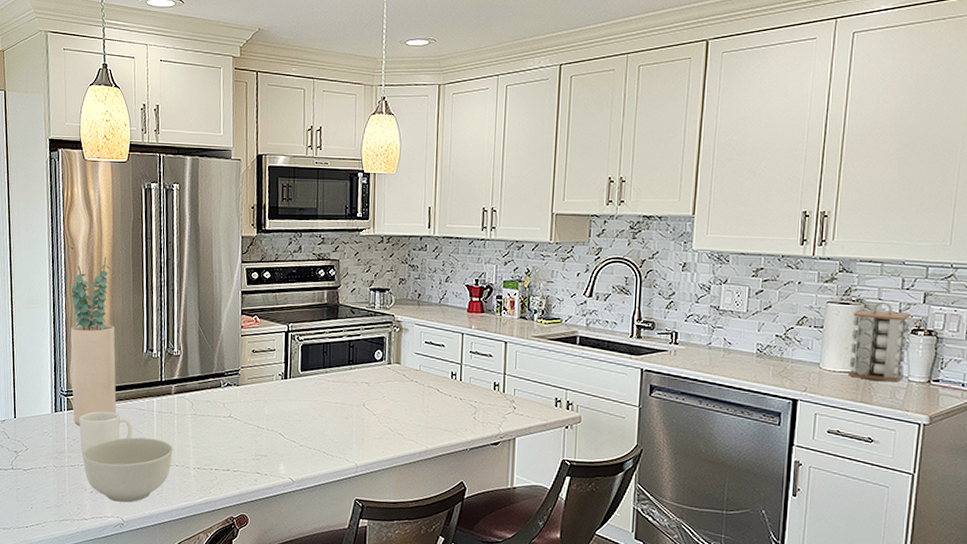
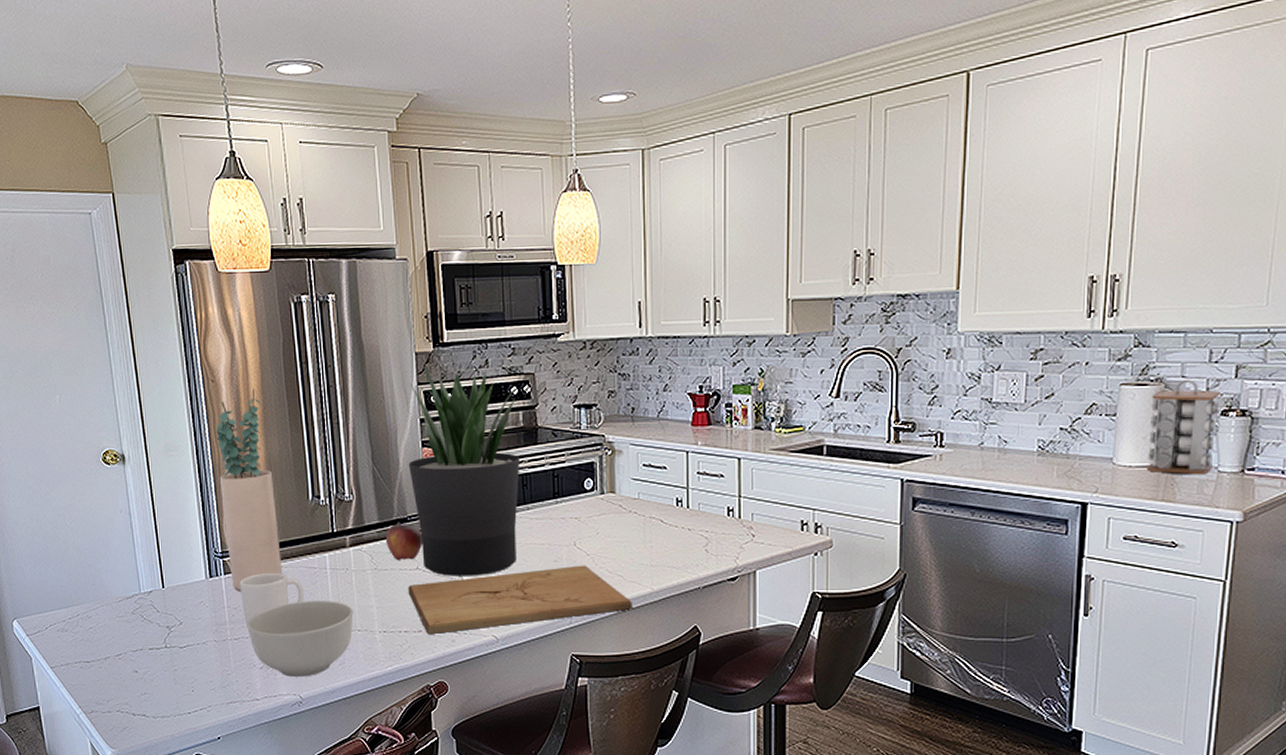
fruit: none [205,375,237,409] -> present [385,521,423,560]
cutting board: none [221,423,410,474] -> present [408,565,632,635]
planter: none [228,243,323,426] -> present [408,360,520,576]

